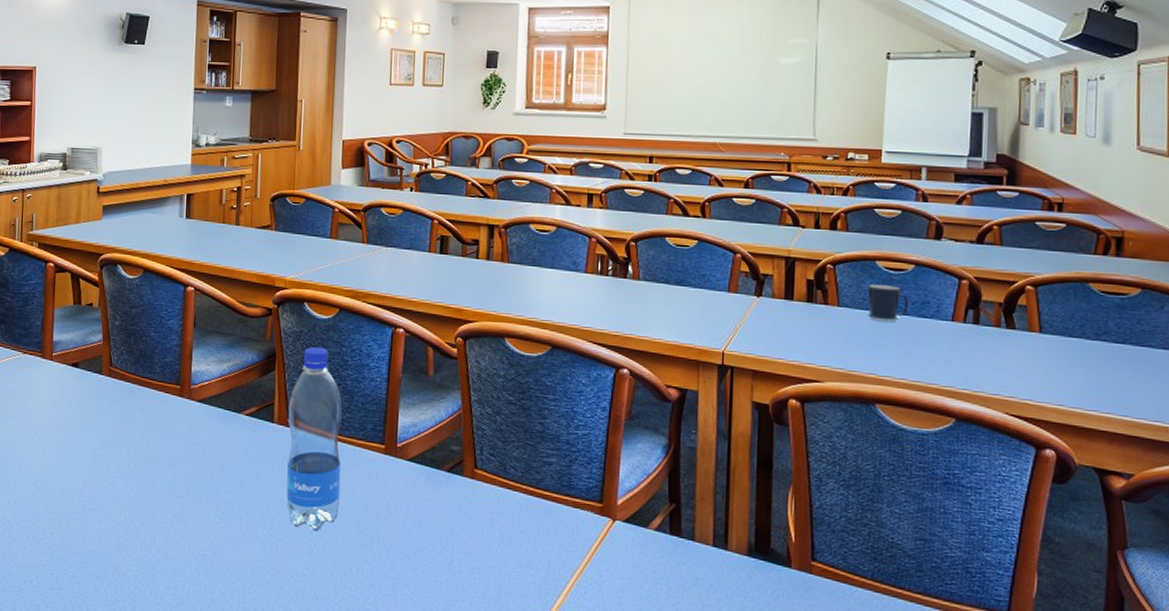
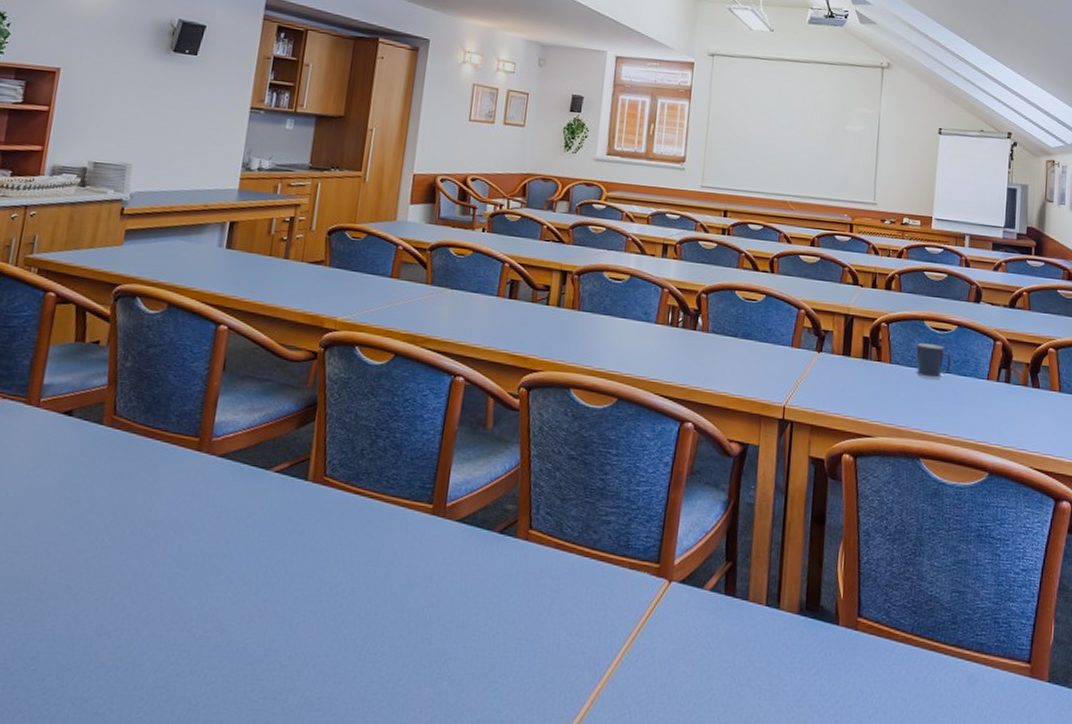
bottle: present [286,346,342,531] -> none [314,395,389,604]

